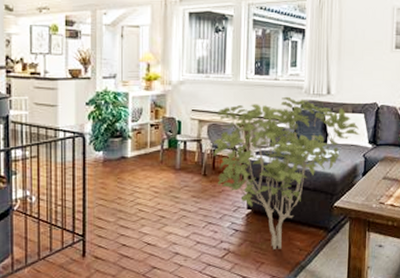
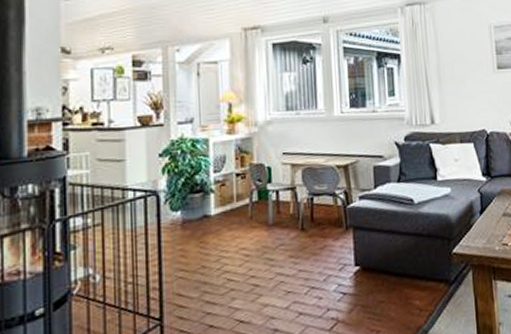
shrub: present [213,96,361,249] -> none [310,129,473,313]

